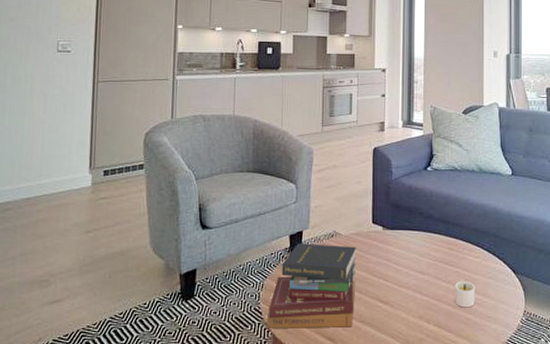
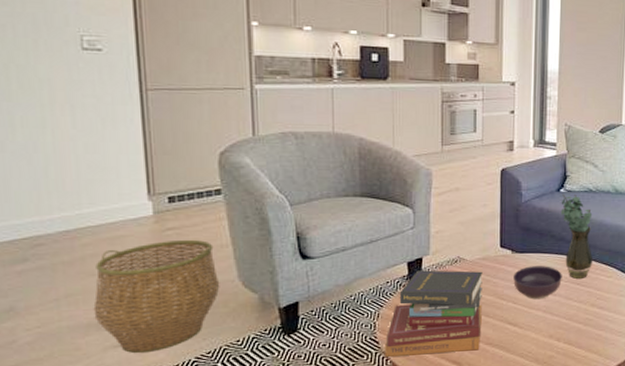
basket: none [38,208,136,310] -> present [93,239,220,353]
bowl: none [384,243,431,278] -> present [513,266,562,300]
vase: none [428,173,460,258] -> present [560,195,593,279]
candle: present [455,281,475,308] -> none [586,300,607,325]

